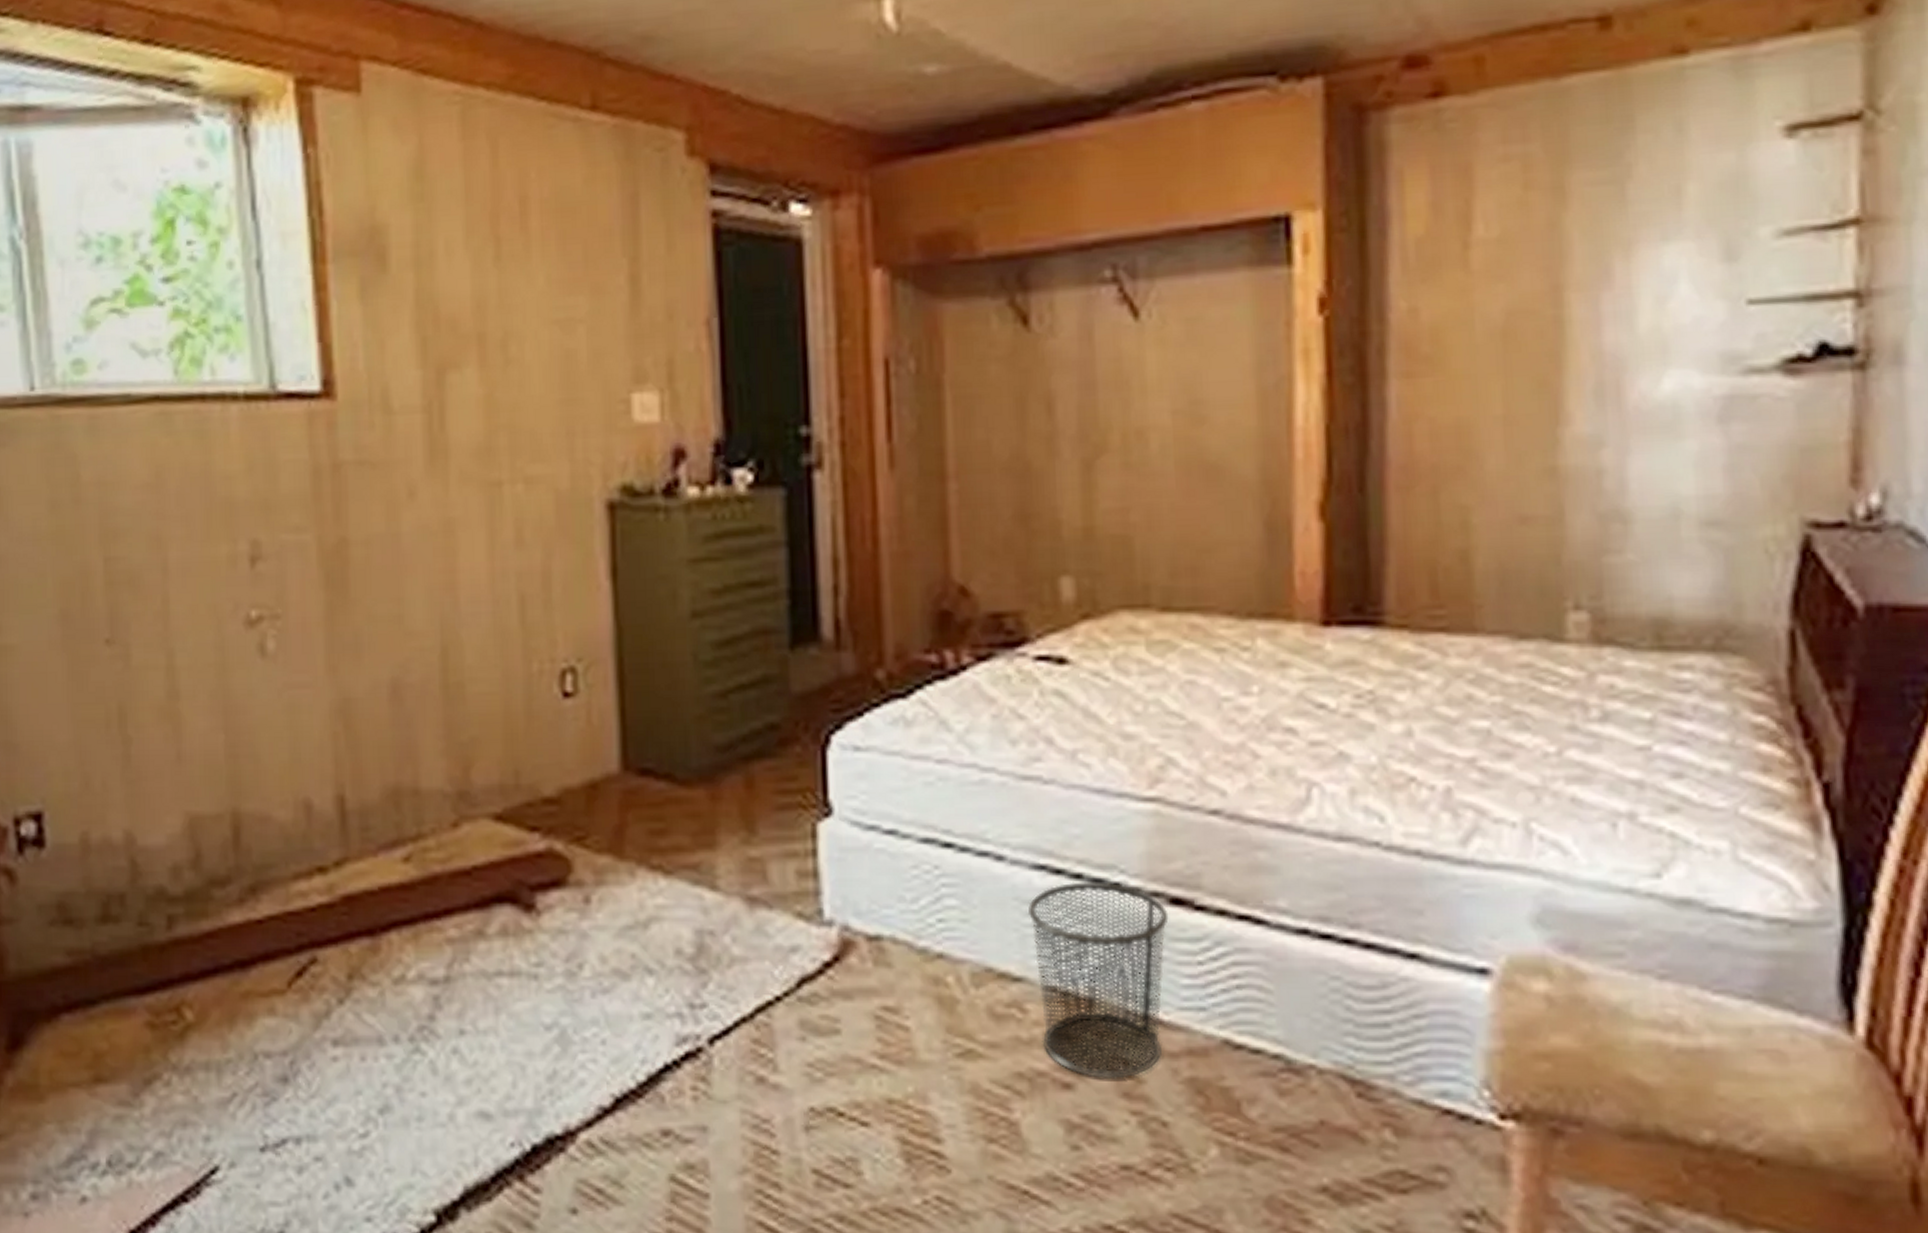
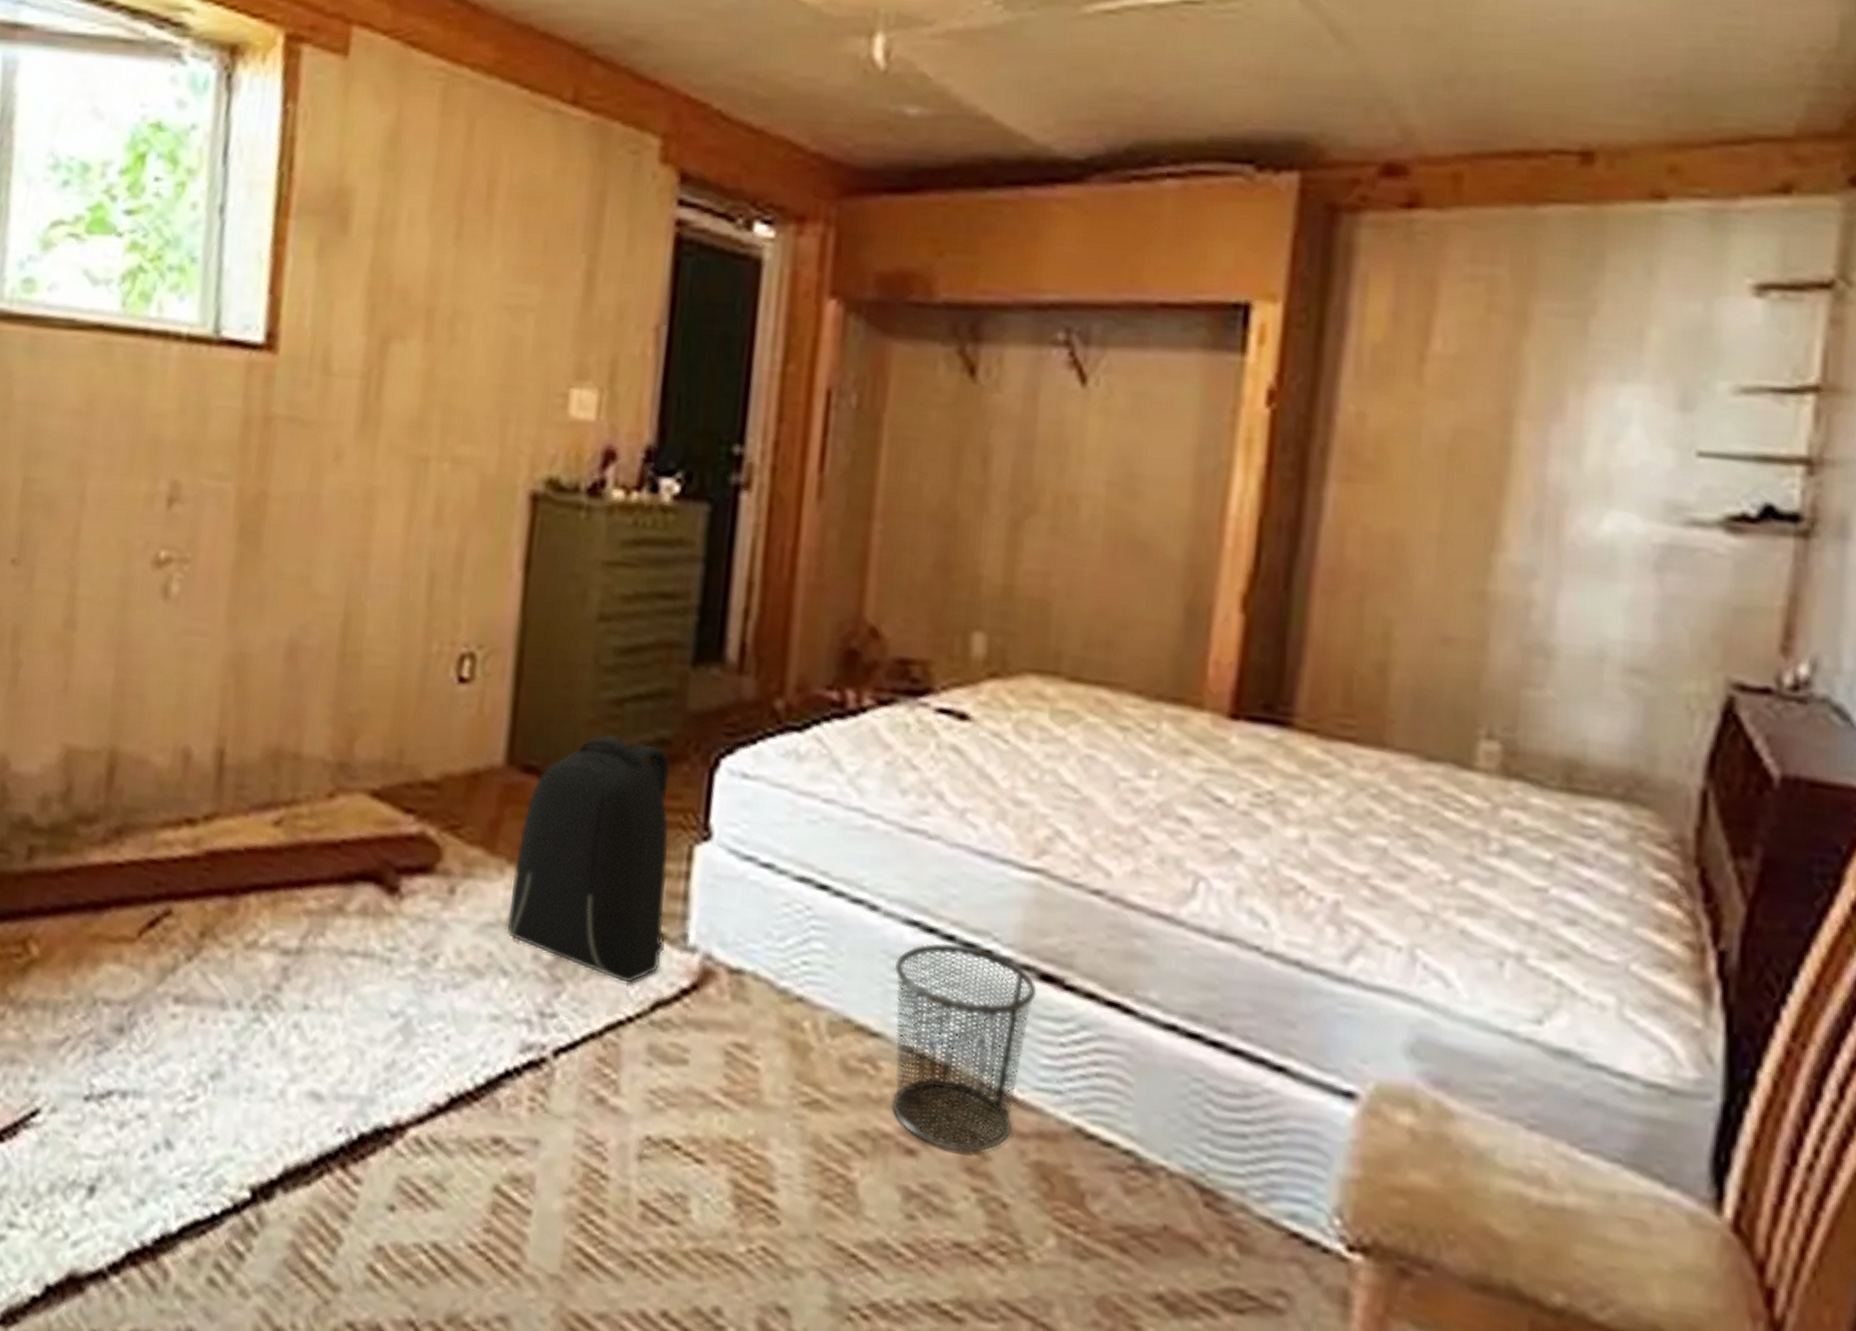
backpack: none [644,728,801,964] -> present [506,734,671,984]

